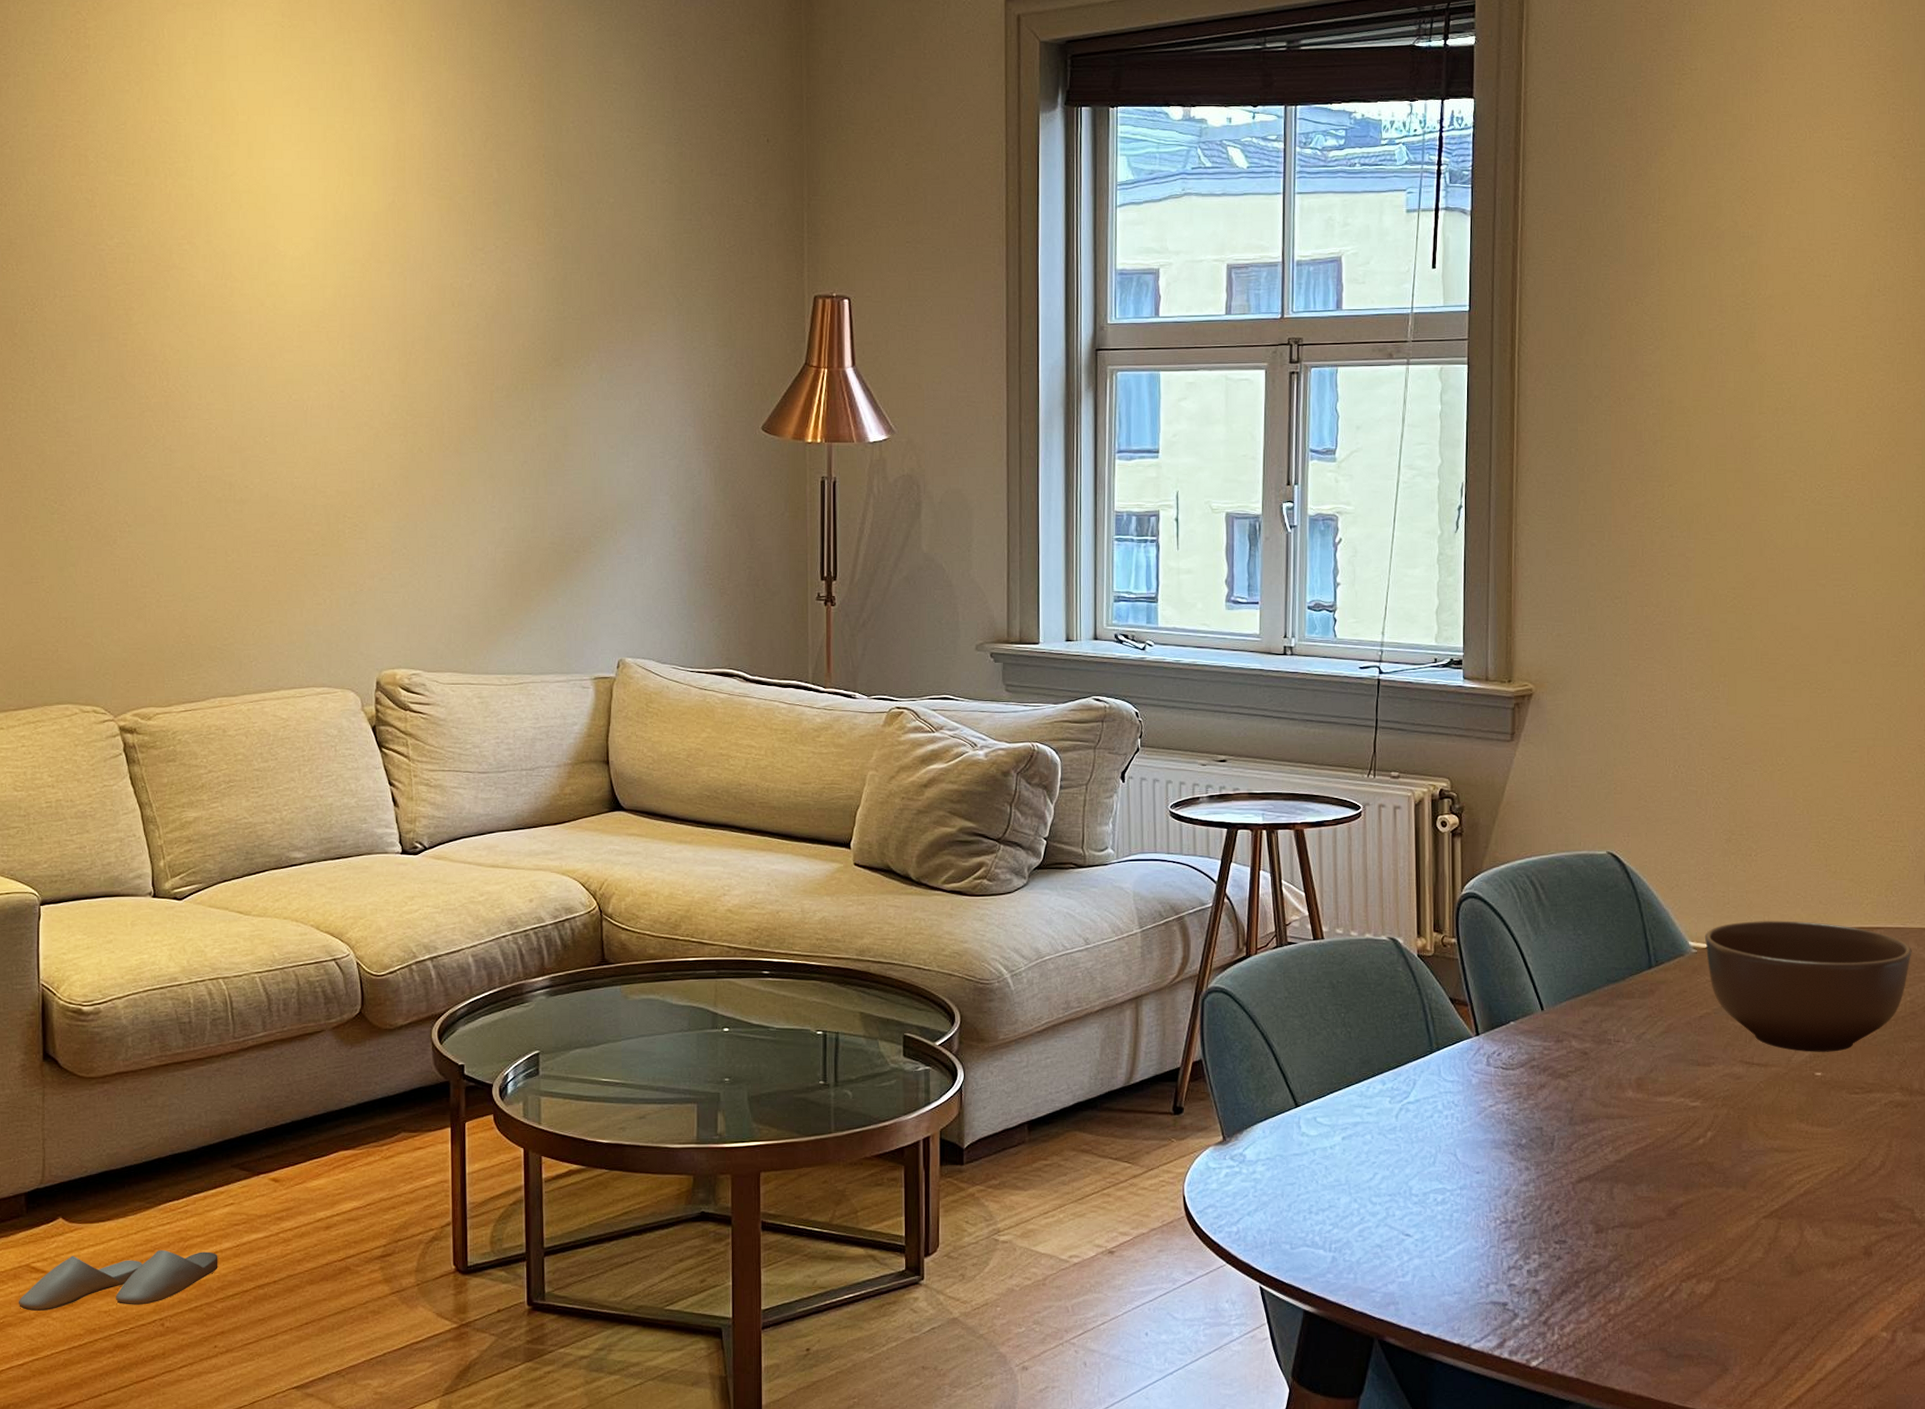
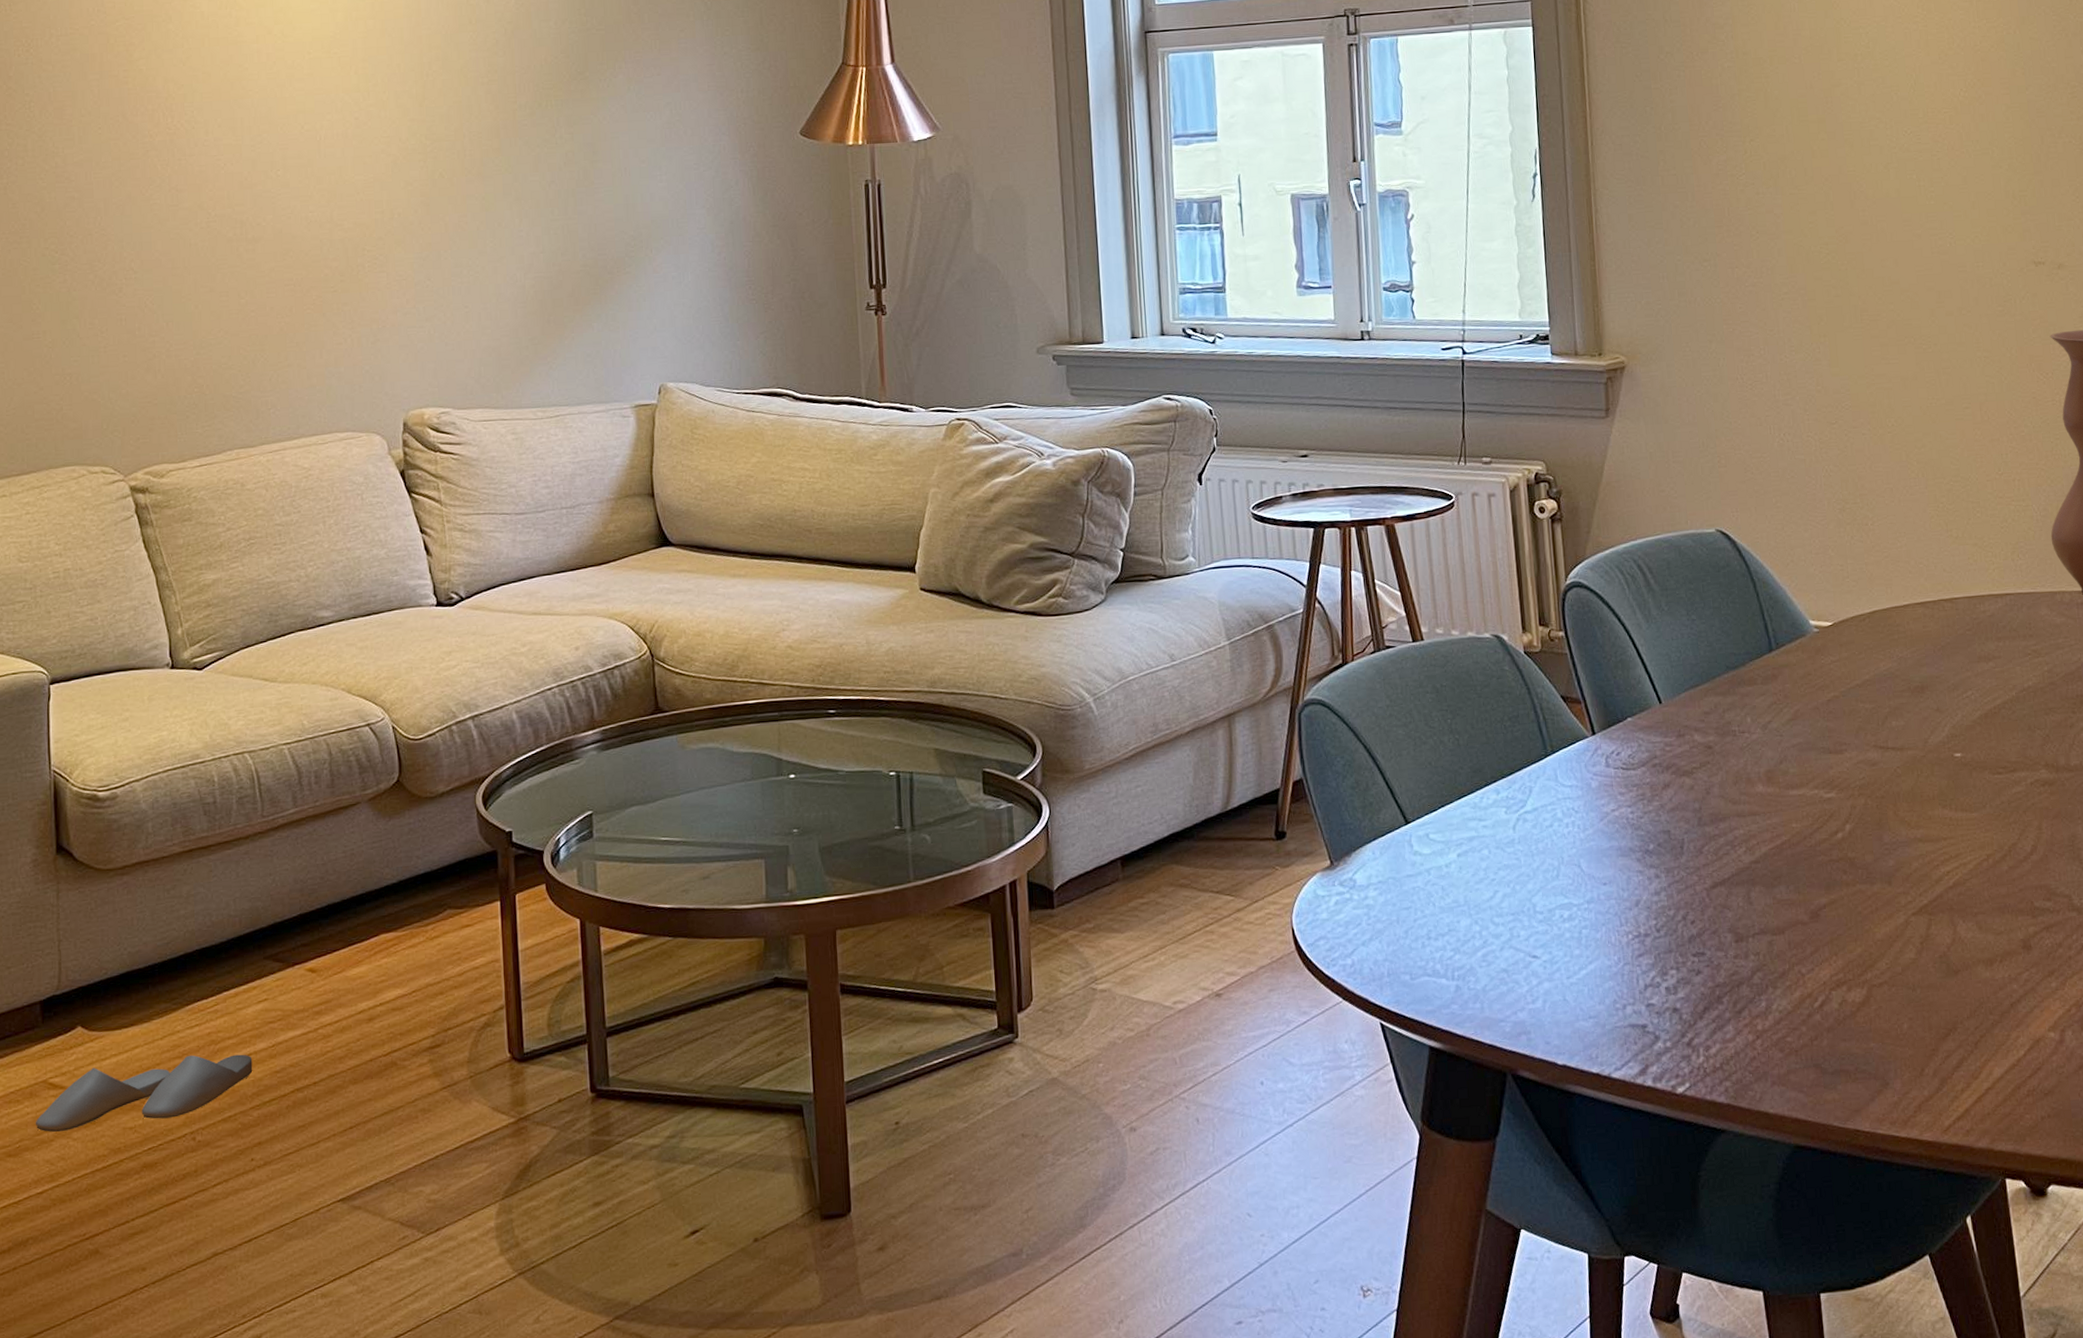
bowl: present [1704,920,1912,1052] -> none [1825,592,2046,732]

